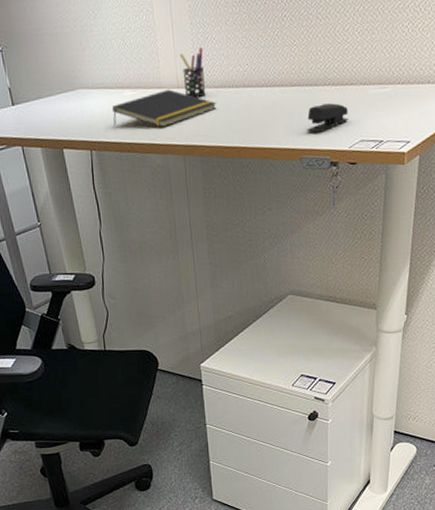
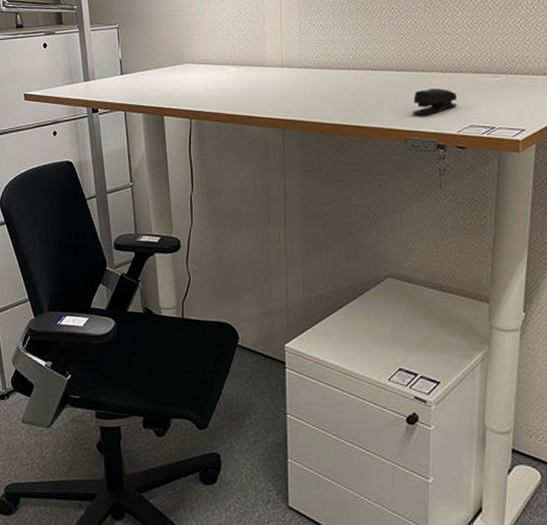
notepad: present [112,89,217,127] -> none [216,68,320,101]
pen holder: present [179,48,206,98] -> none [285,33,310,77]

